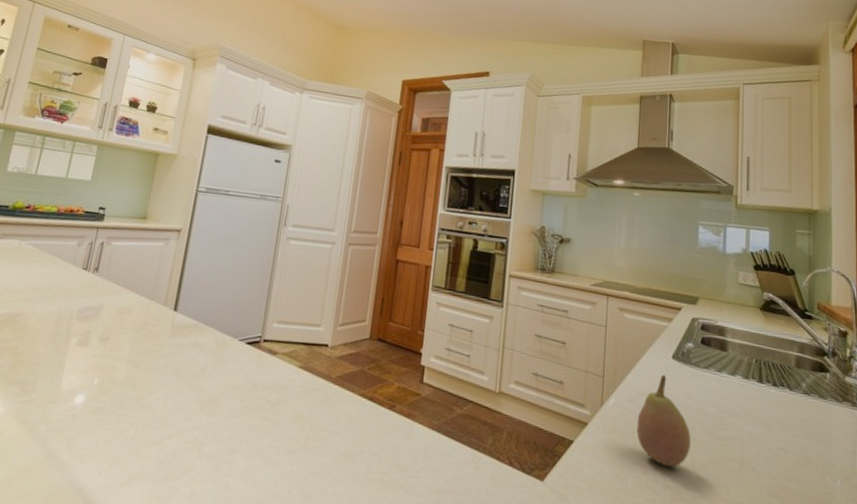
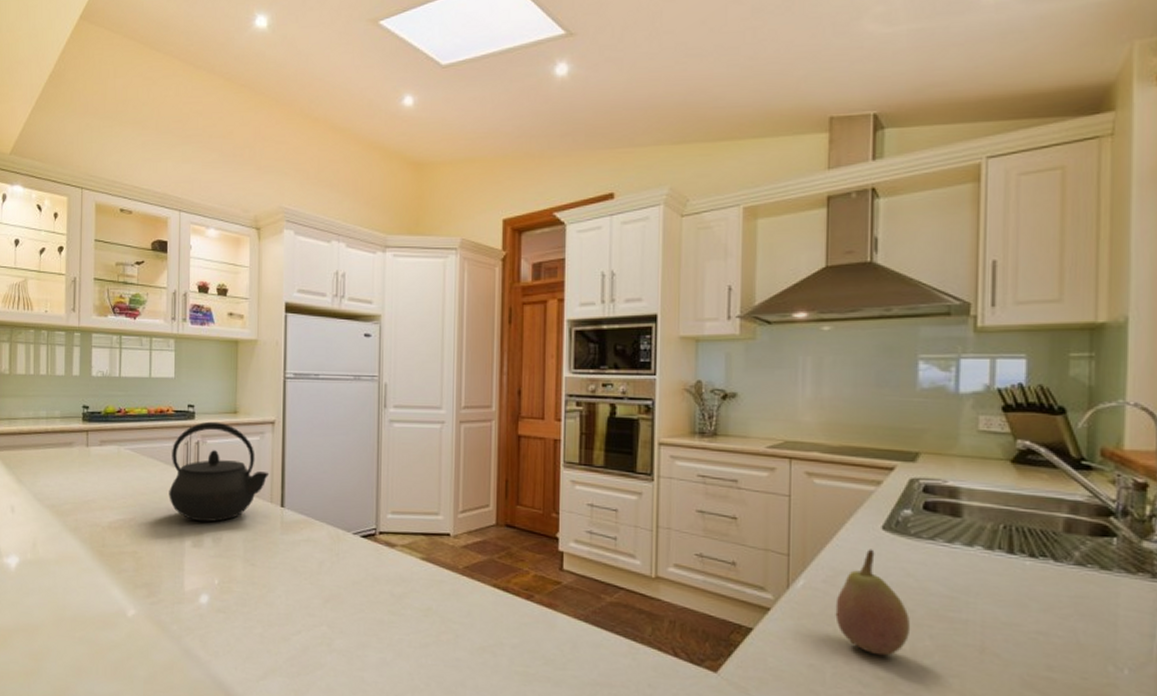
kettle: none [62,224,168,322] -> present [169,421,270,523]

